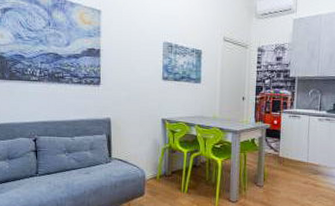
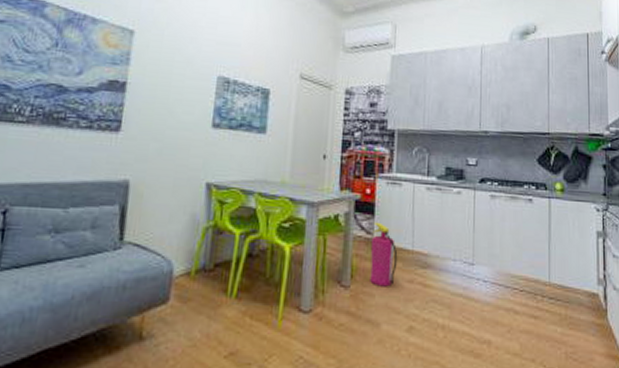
fire extinguisher: none [277,143,297,187] -> present [370,222,398,287]

